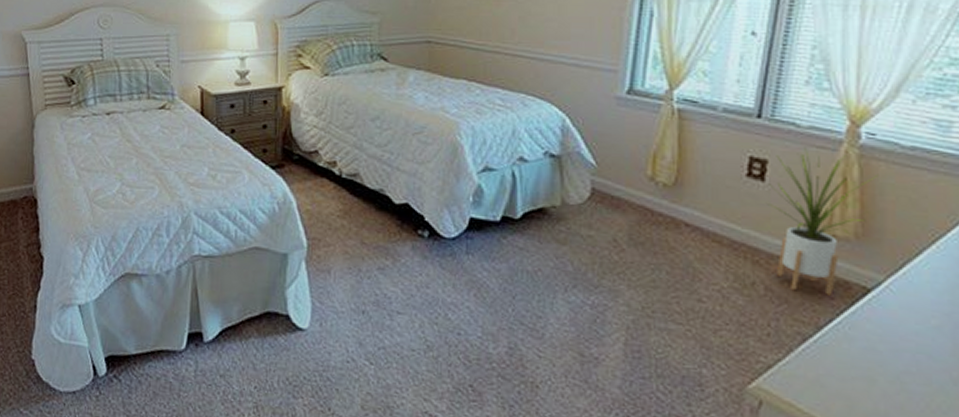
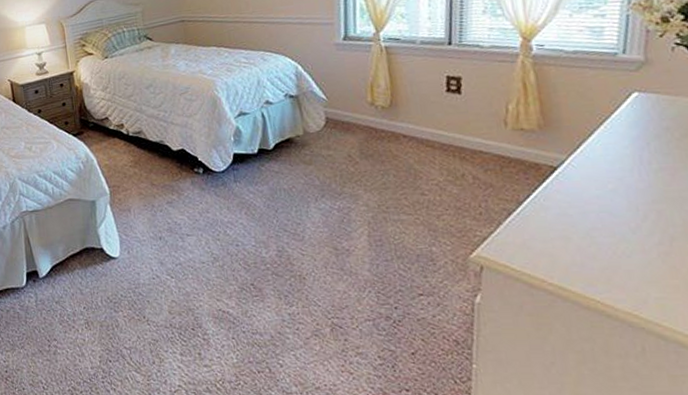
house plant: present [767,148,877,296] -> none [465,64,550,177]

